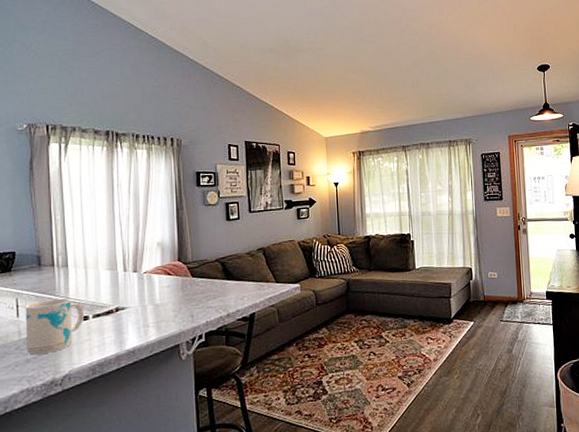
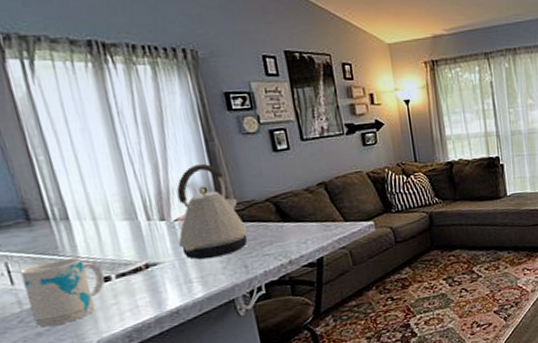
kettle: none [144,228,198,308] -> present [177,164,248,260]

